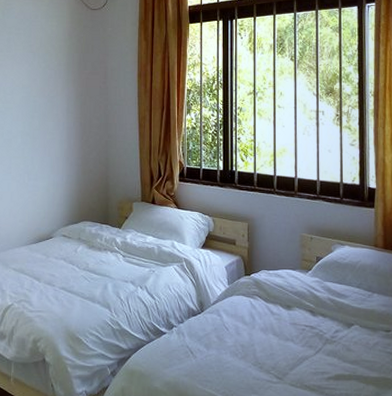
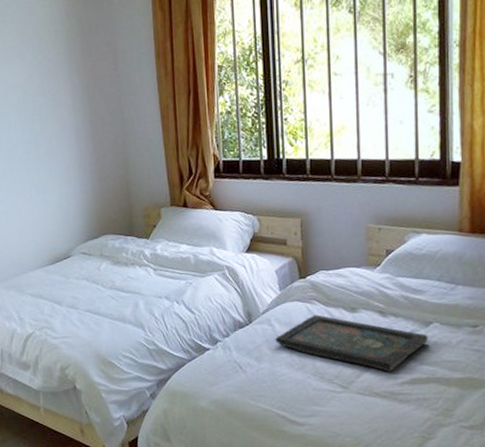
tray: none [222,309,350,367] -> present [275,315,428,372]

